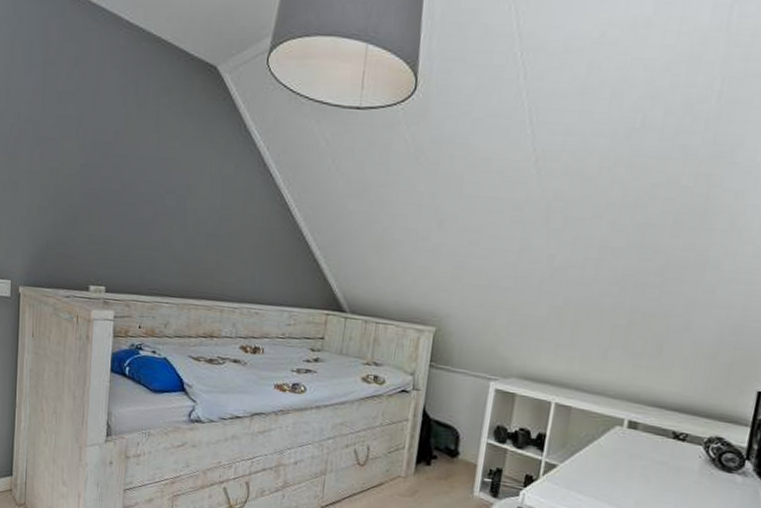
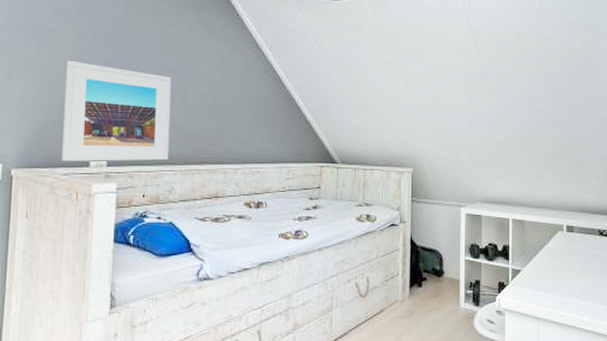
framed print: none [63,174,172,291] -> present [62,60,172,162]

